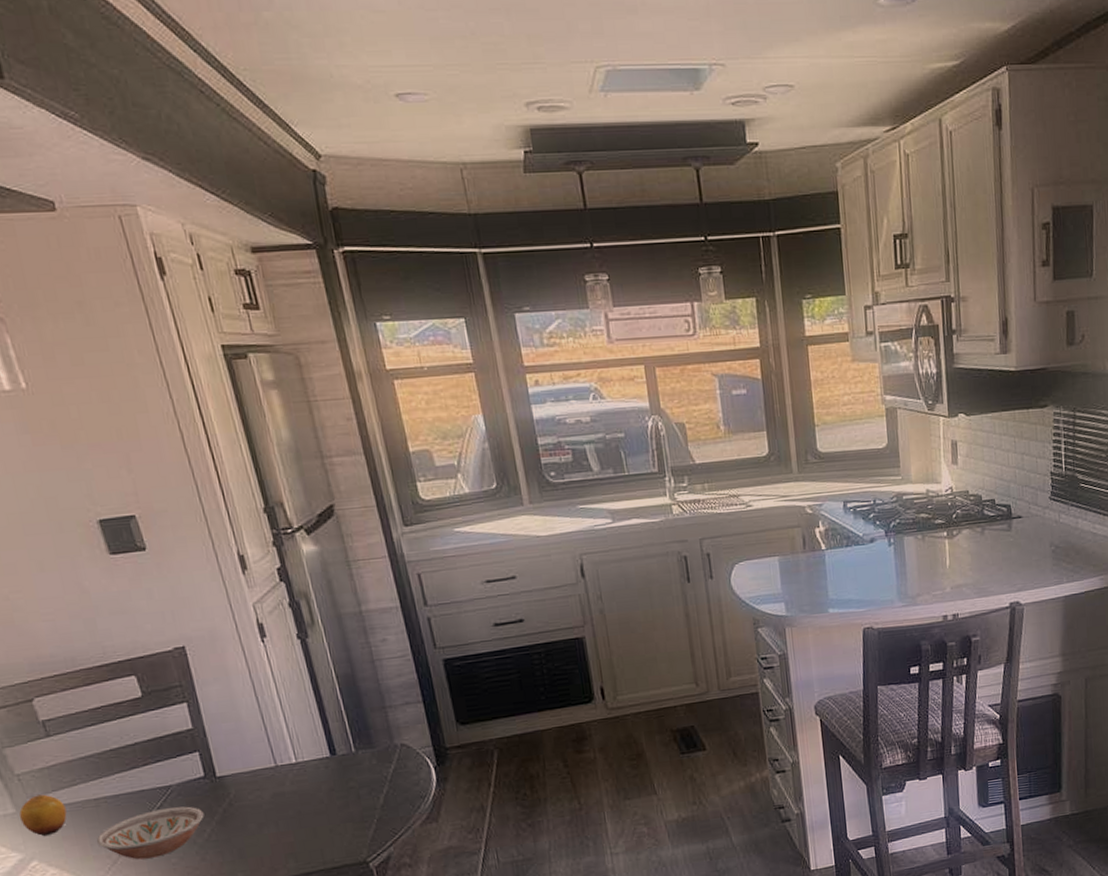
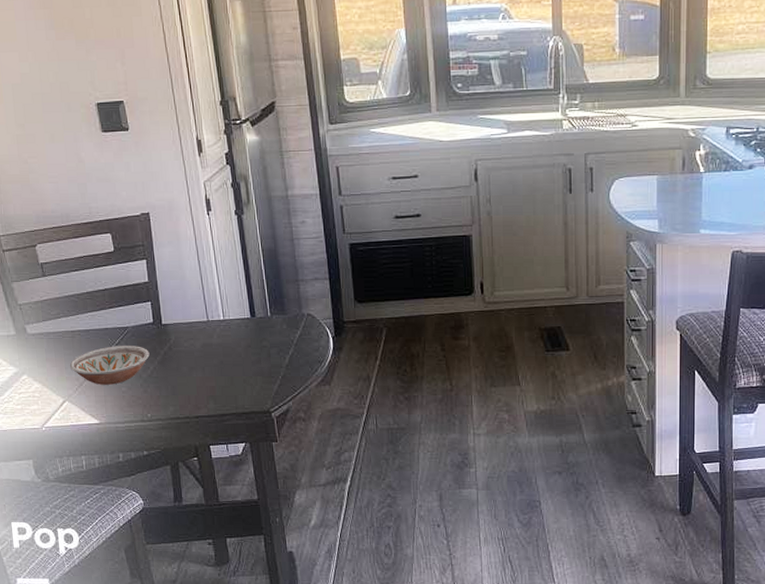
fruit: present [19,794,67,836] -> none [18,322,51,356]

